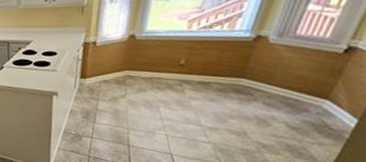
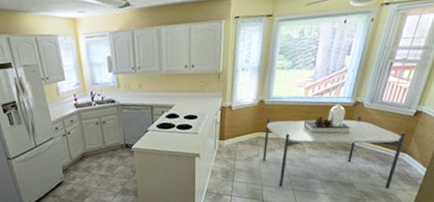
dining table: none [130,38,329,142] -> present [262,103,406,189]

